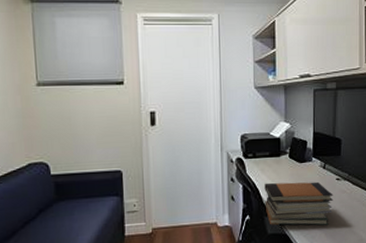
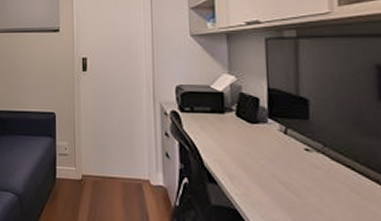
book stack: present [264,181,333,226] -> none [205,142,302,208]

